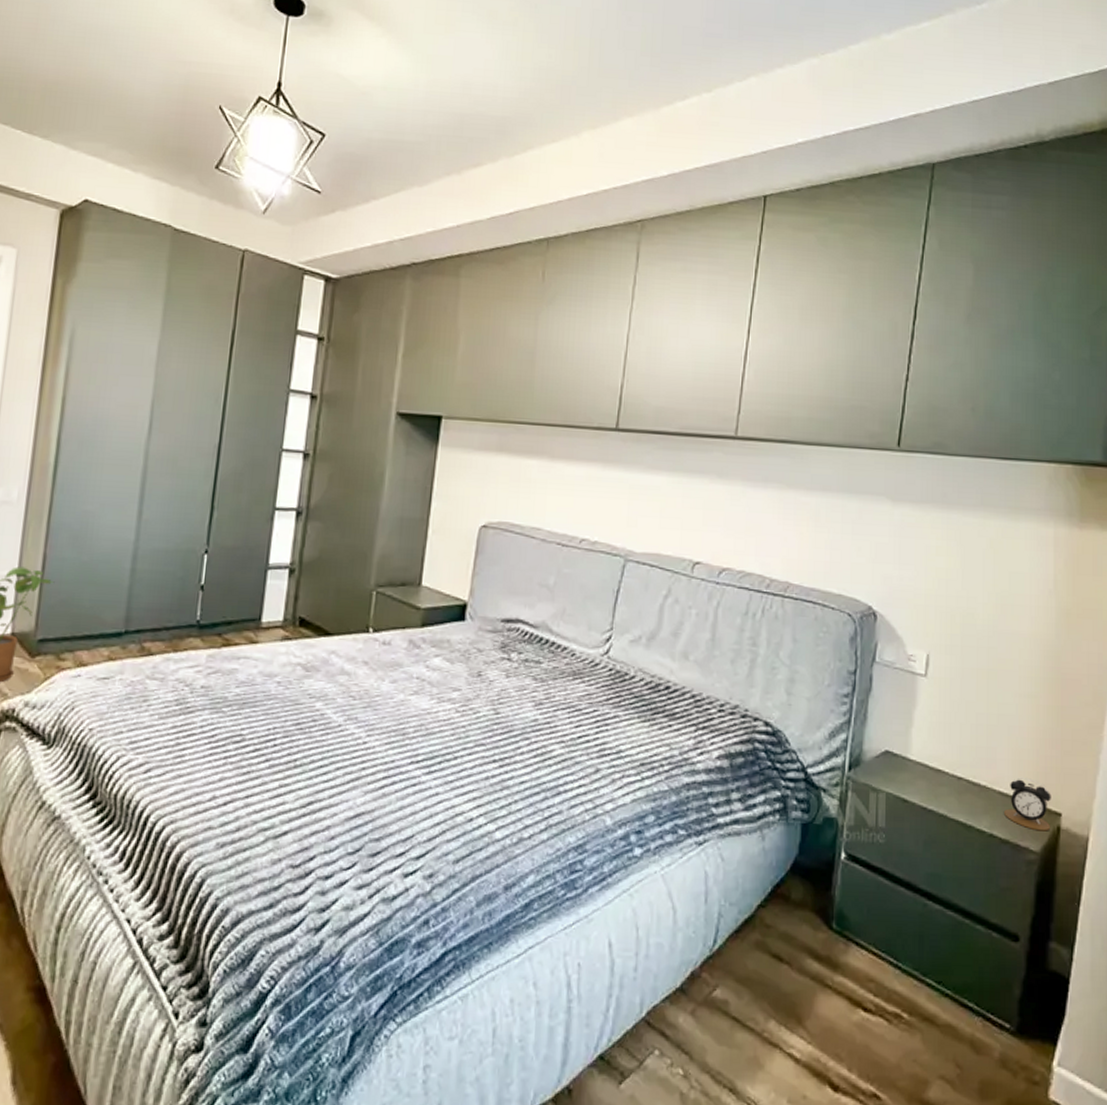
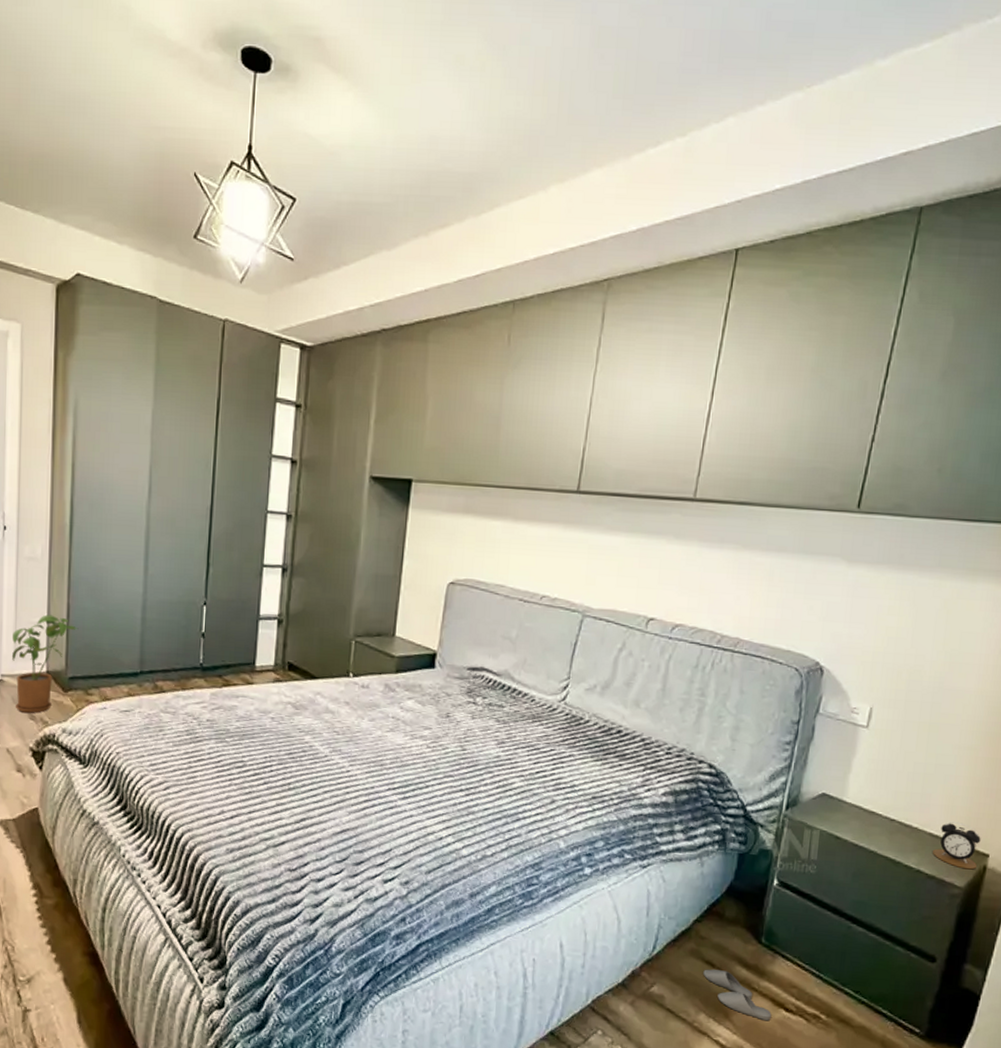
slippers: none [771,964,849,1025] -> present [703,969,772,1022]

